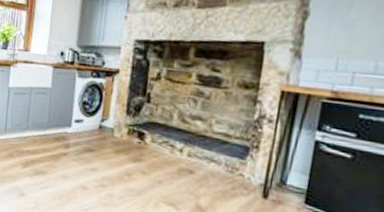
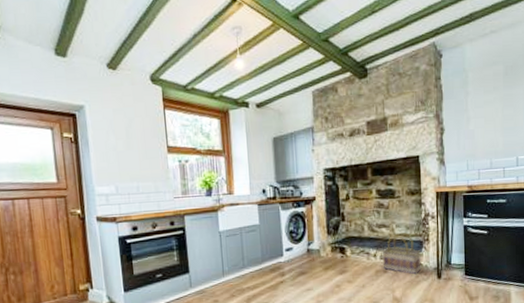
basket: none [188,130,245,186] -> present [382,232,422,275]

